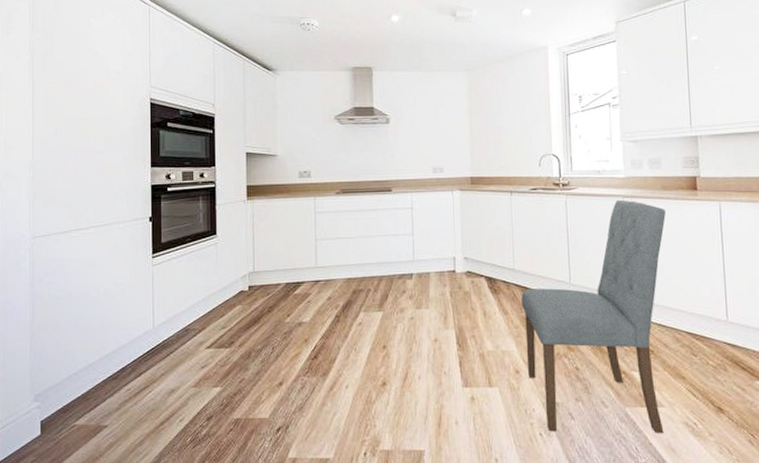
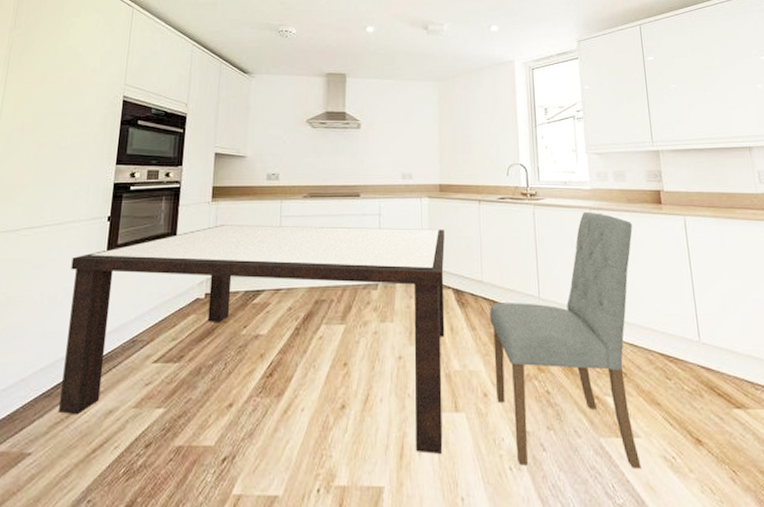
dining table: none [121,220,478,424] -> present [59,225,445,455]

